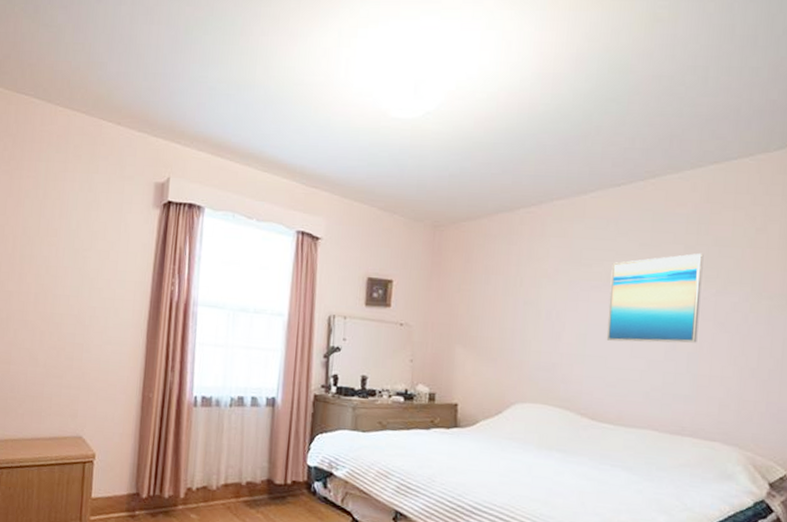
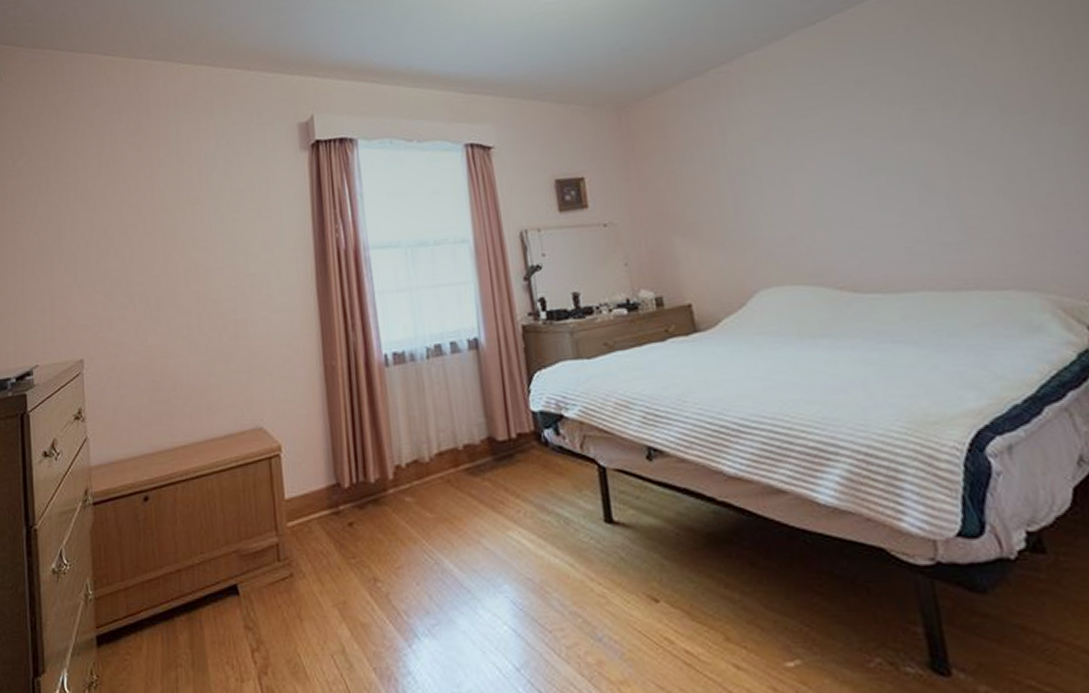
wall art: present [606,252,704,343] -> none [829,77,953,197]

